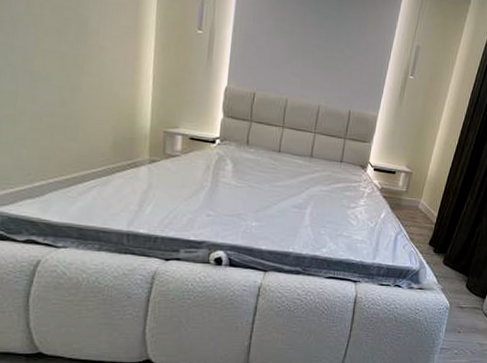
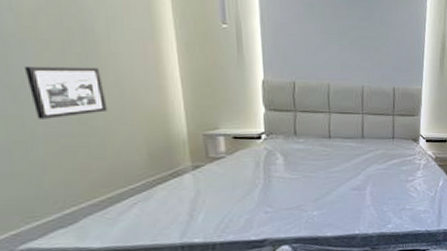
picture frame: none [26,48,87,99] -> present [25,65,108,119]

